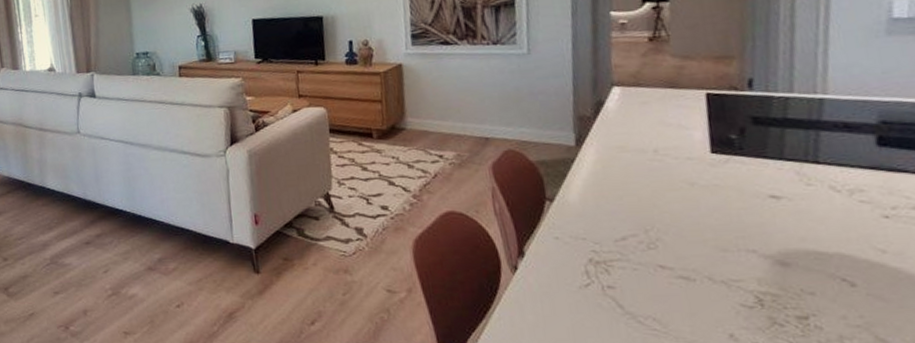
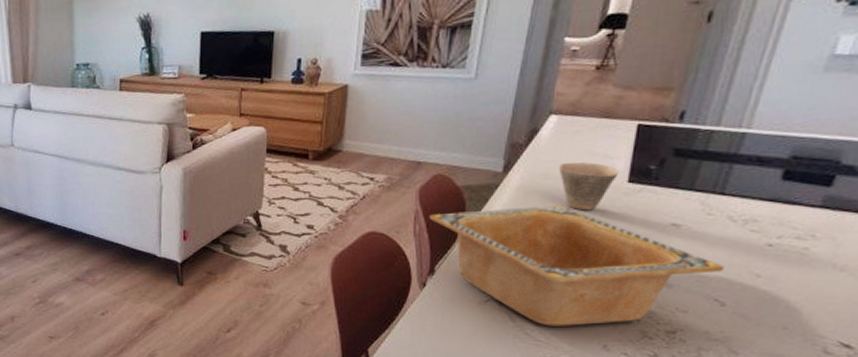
serving bowl: none [507,179,844,313] -> present [428,206,725,326]
cup: none [634,133,699,184] -> present [559,162,619,211]

